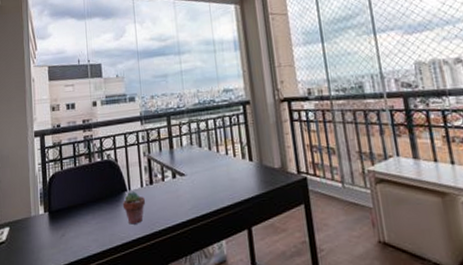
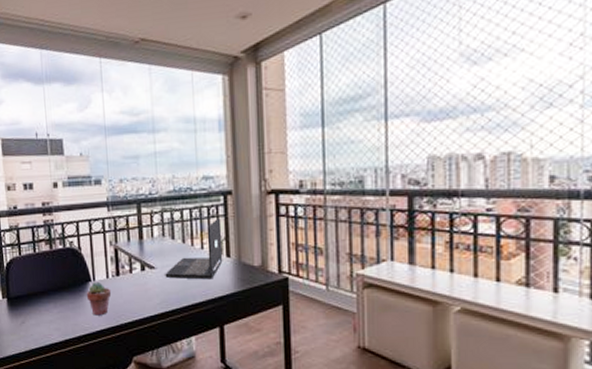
laptop: none [194,125,247,185] -> present [165,217,223,280]

